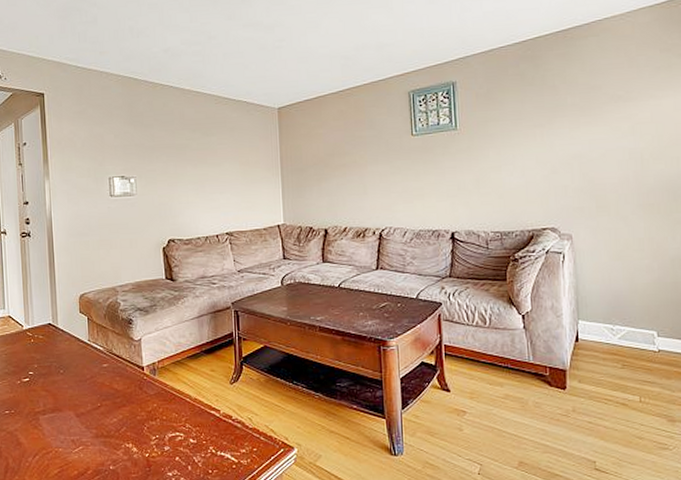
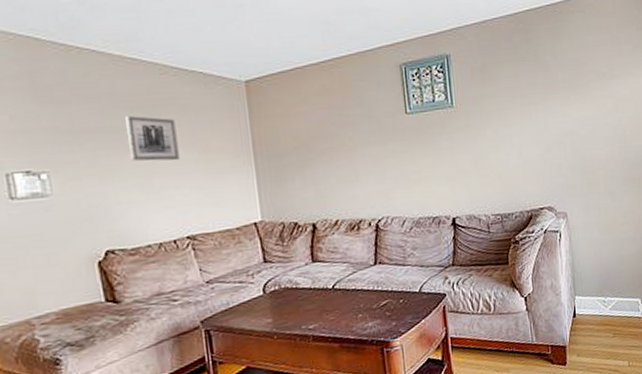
wall art: none [189,136,225,172] -> present [126,116,180,161]

